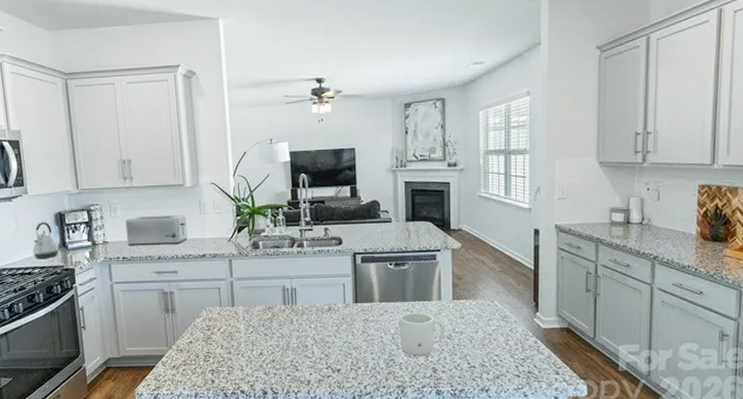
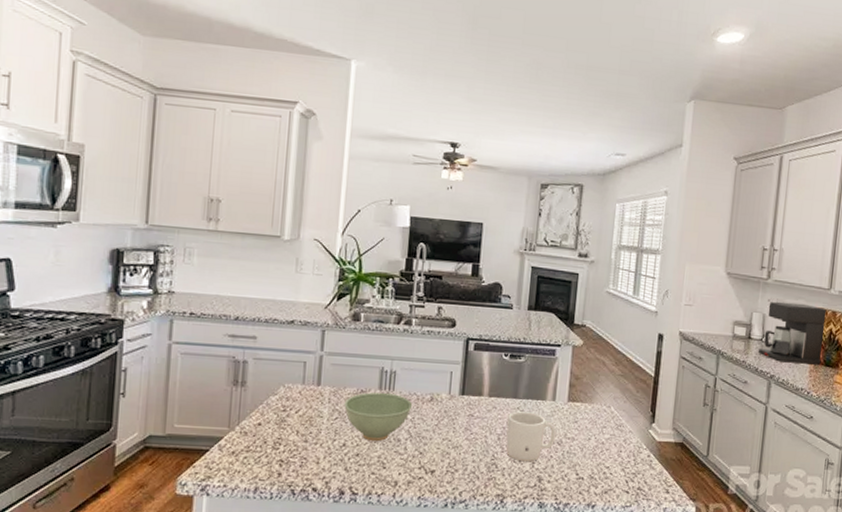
kettle: present [32,222,59,259] -> none [72,258,109,304]
toaster: present [125,214,188,246] -> none [199,265,278,306]
bowl: none [256,308,314,349] -> present [344,392,413,442]
coffee maker: none [639,182,710,243] -> present [759,301,827,365]

